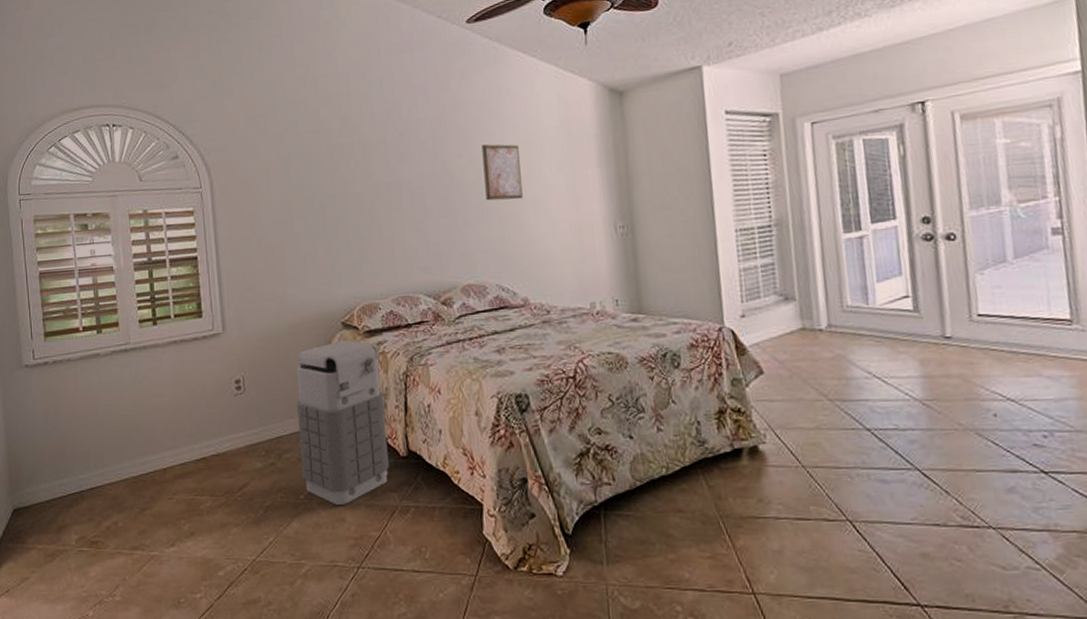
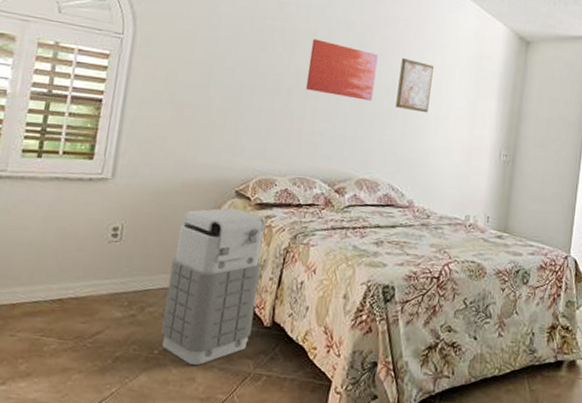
wall art: none [383,146,460,203] -> present [305,39,378,101]

